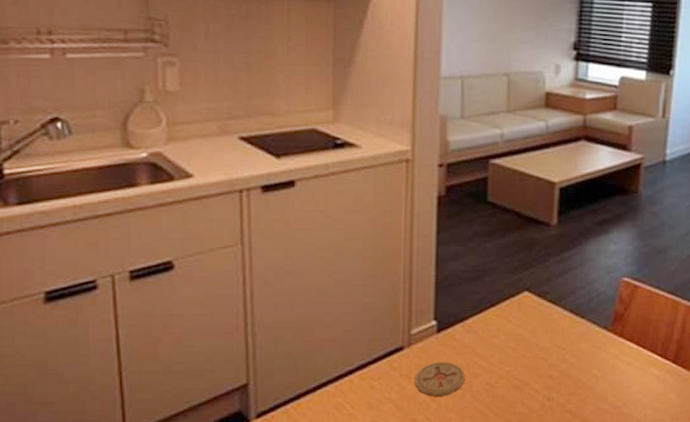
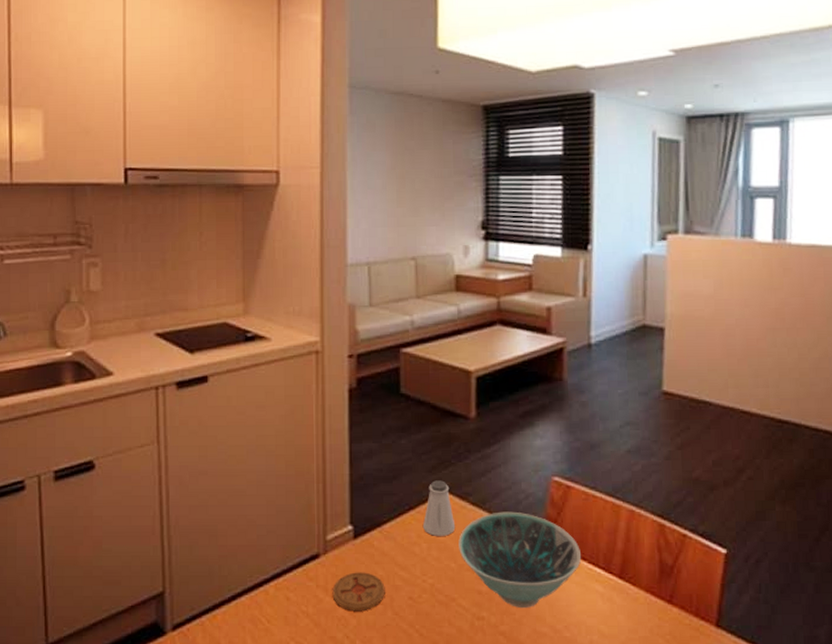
saltshaker: none [502,280,533,330] -> present [422,480,456,536]
bowl: none [534,307,643,390] -> present [458,511,582,609]

